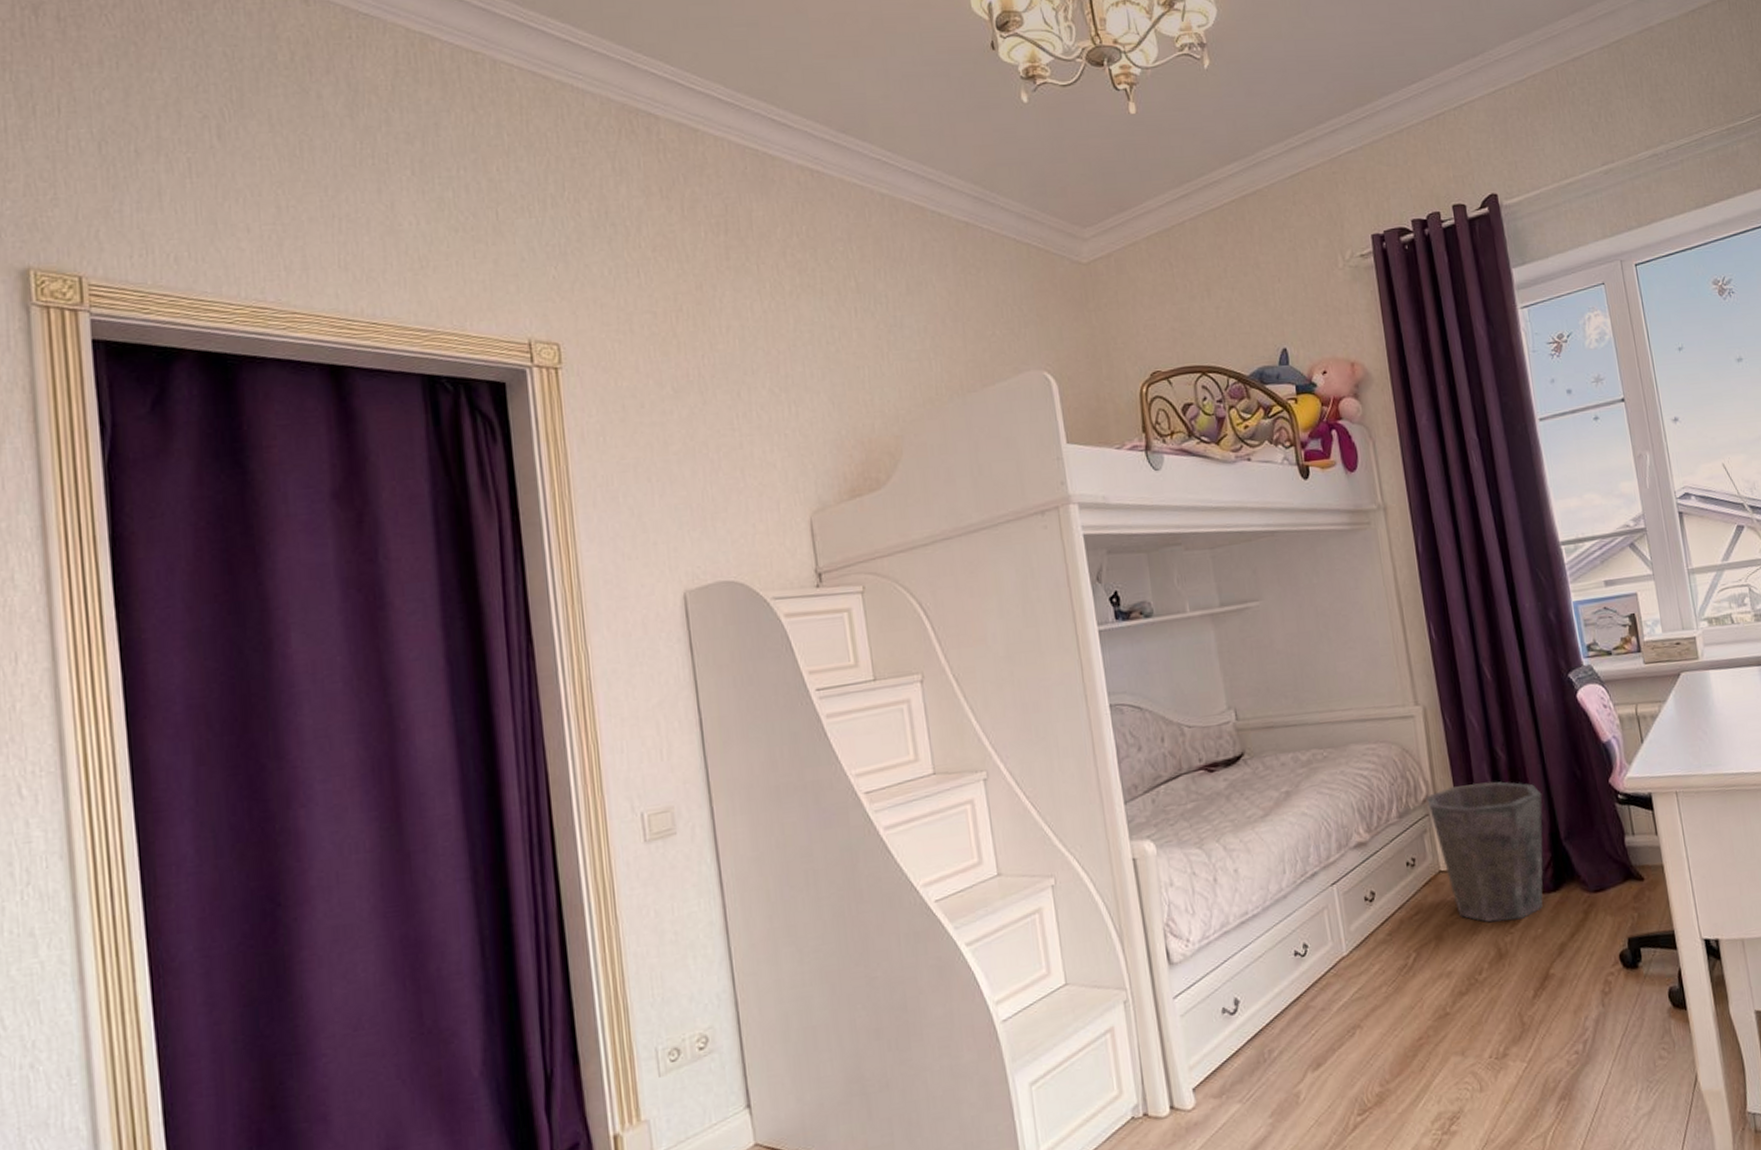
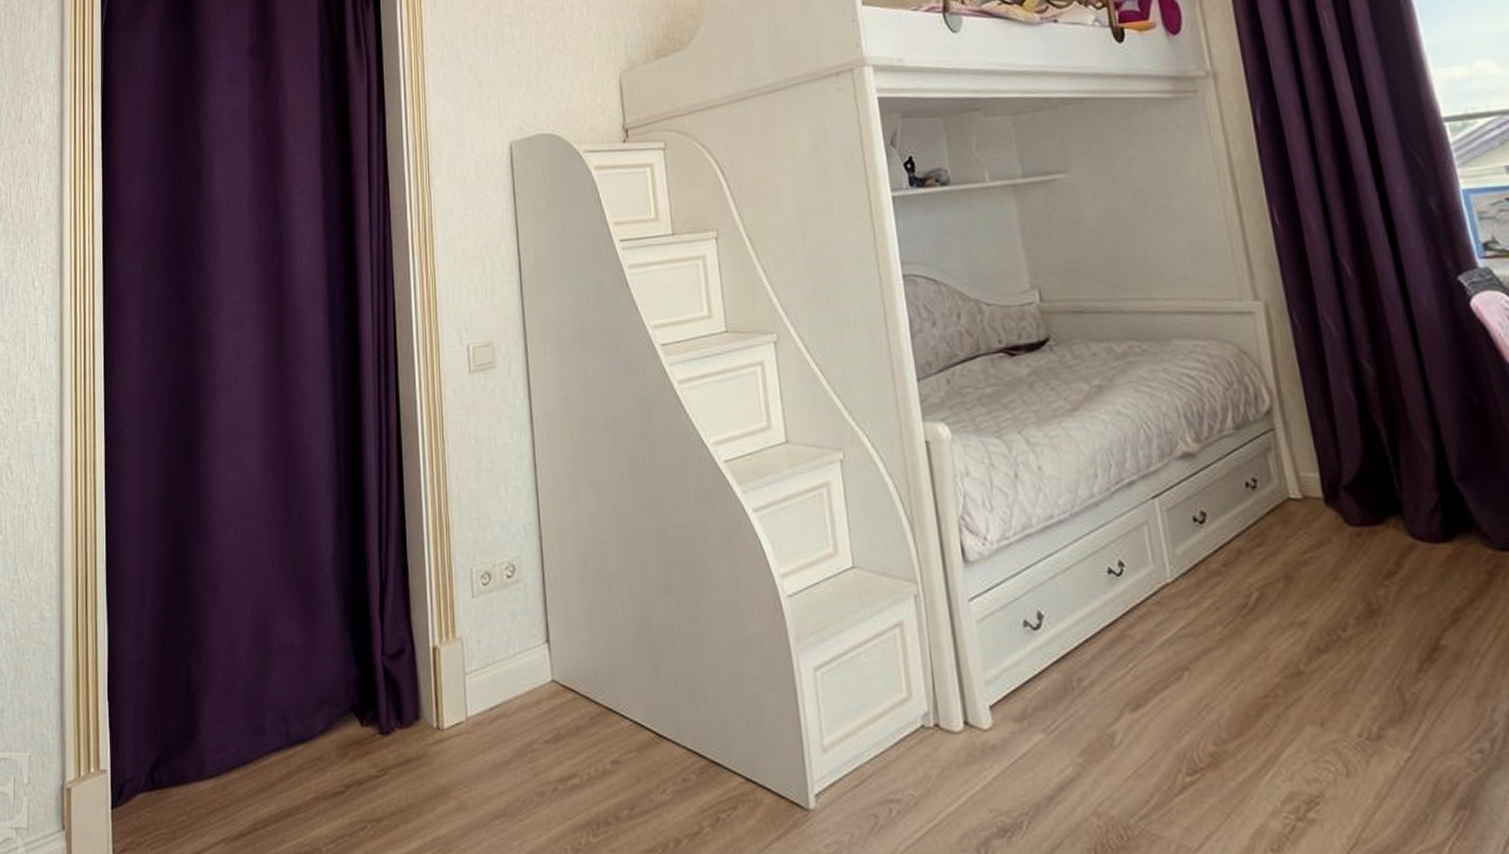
waste bin: present [1426,781,1544,923] -> none [1270,398,1429,571]

